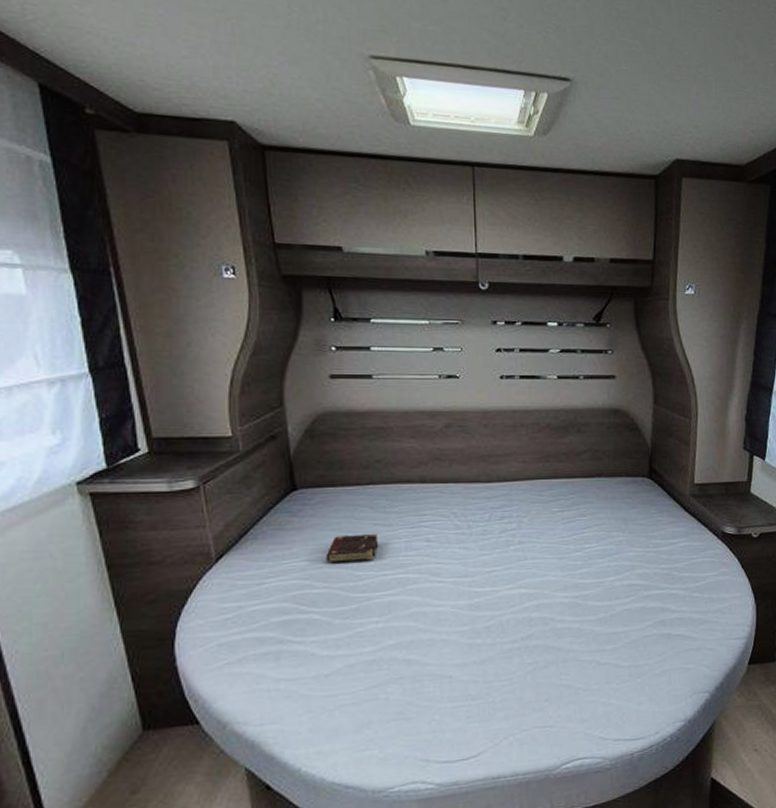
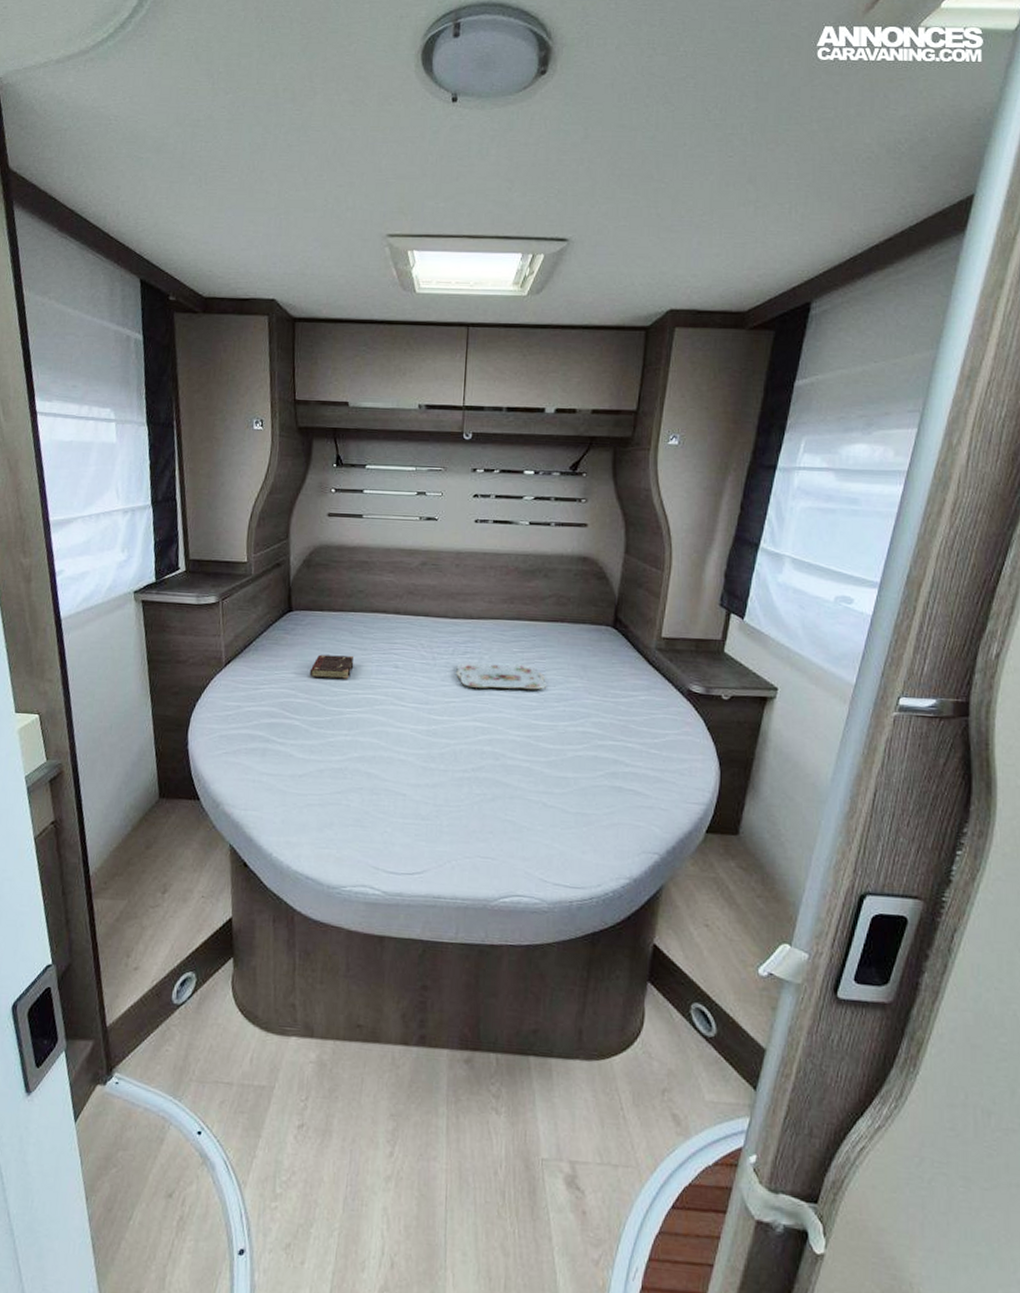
serving tray: none [495,522,590,553] -> present [456,661,547,690]

